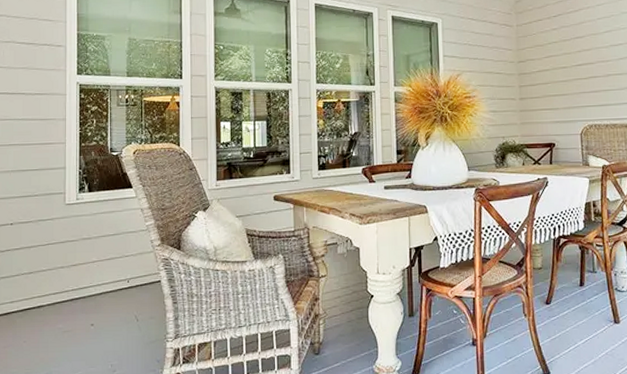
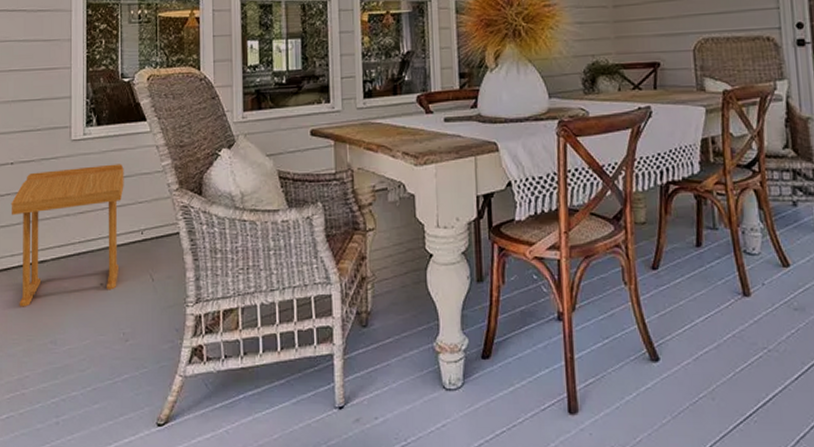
side table: none [10,224,113,346] -> present [11,164,124,307]

